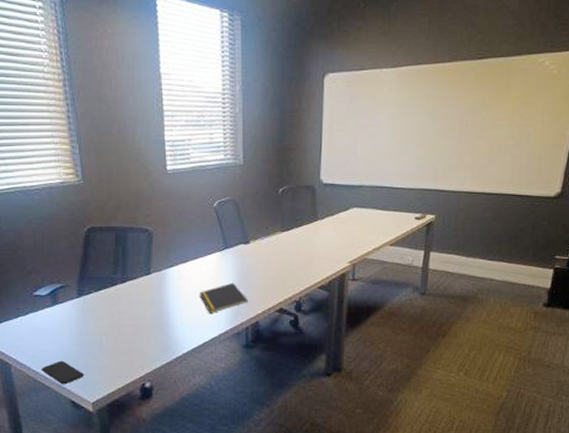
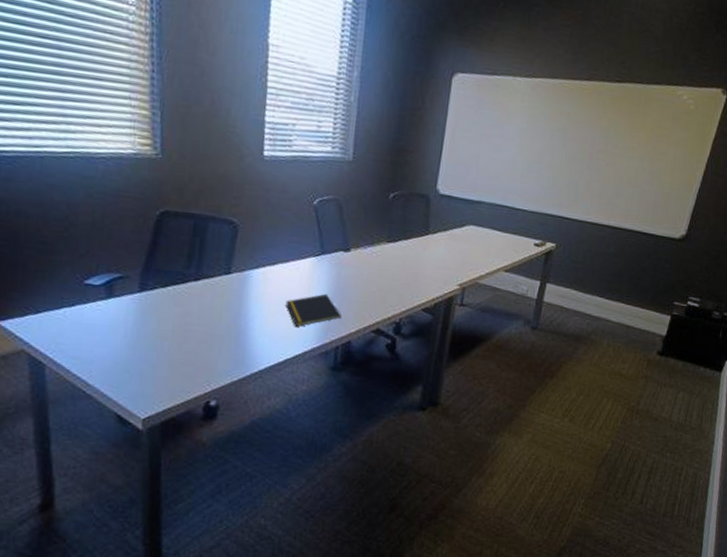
smartphone: present [41,360,85,385] -> none [83,365,137,395]

